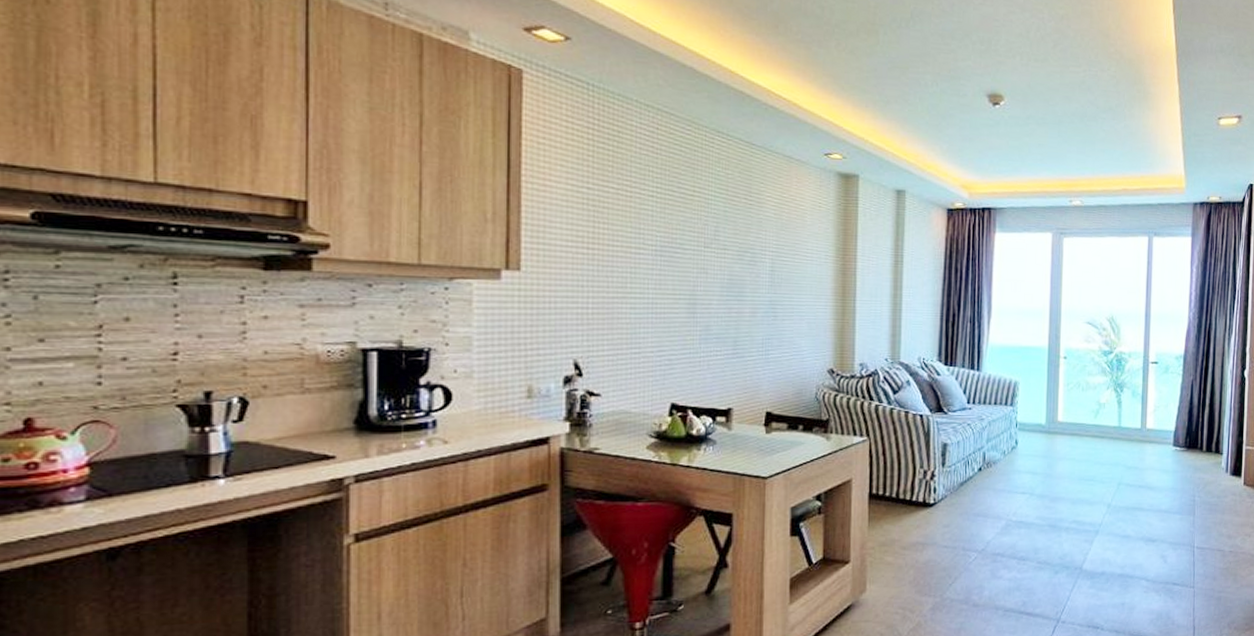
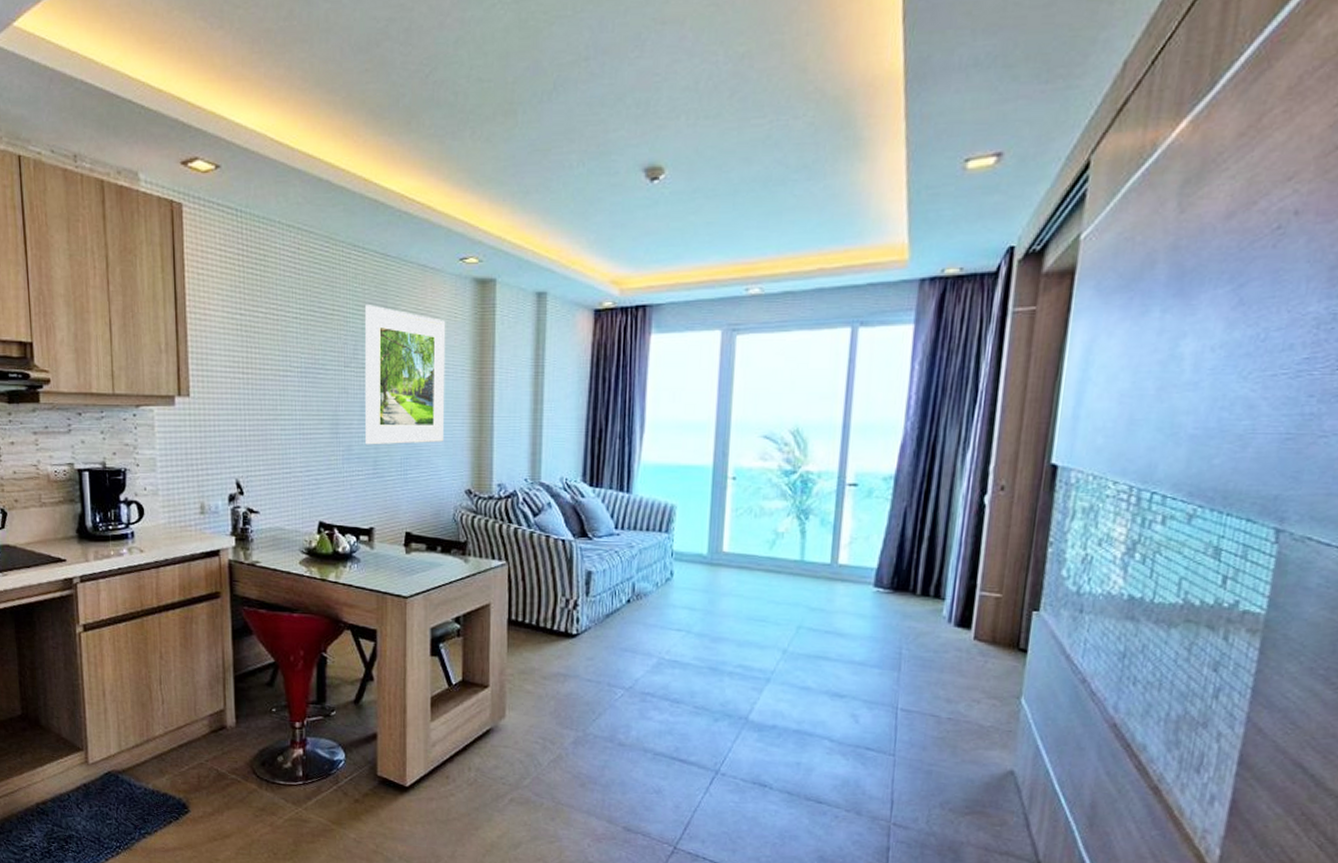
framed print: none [725,189,810,326] -> present [365,305,446,445]

